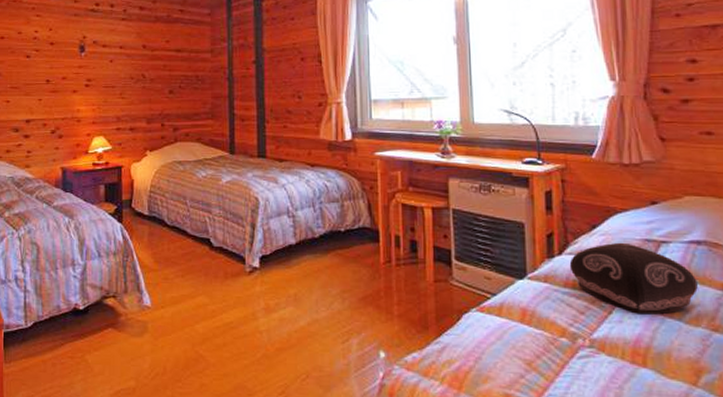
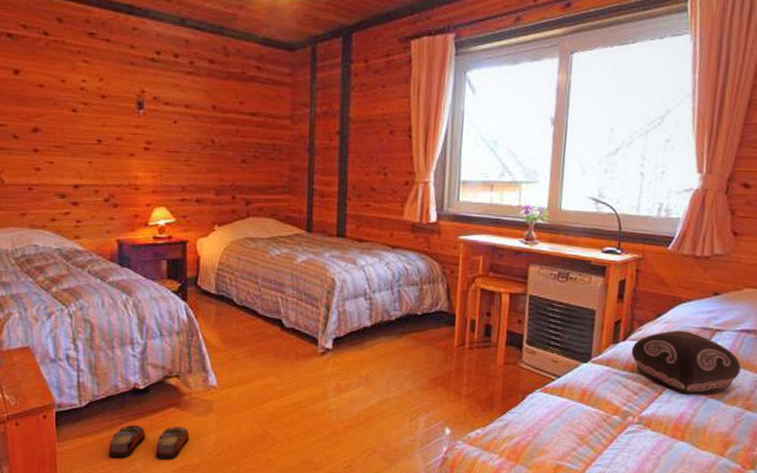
slippers: none [50,346,126,383] -> present [108,425,190,459]

